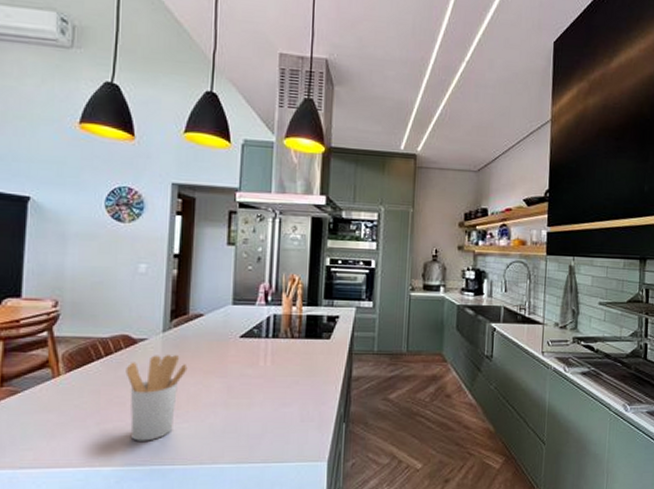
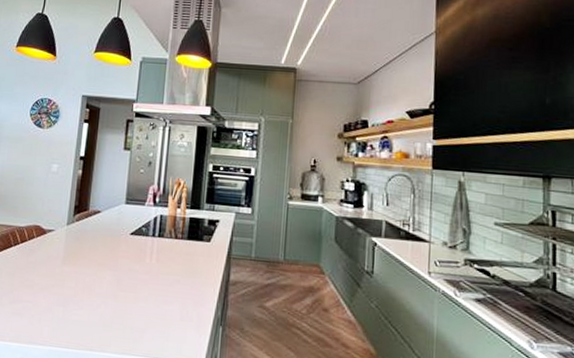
utensil holder: present [125,355,188,441] -> none [35,245,85,324]

